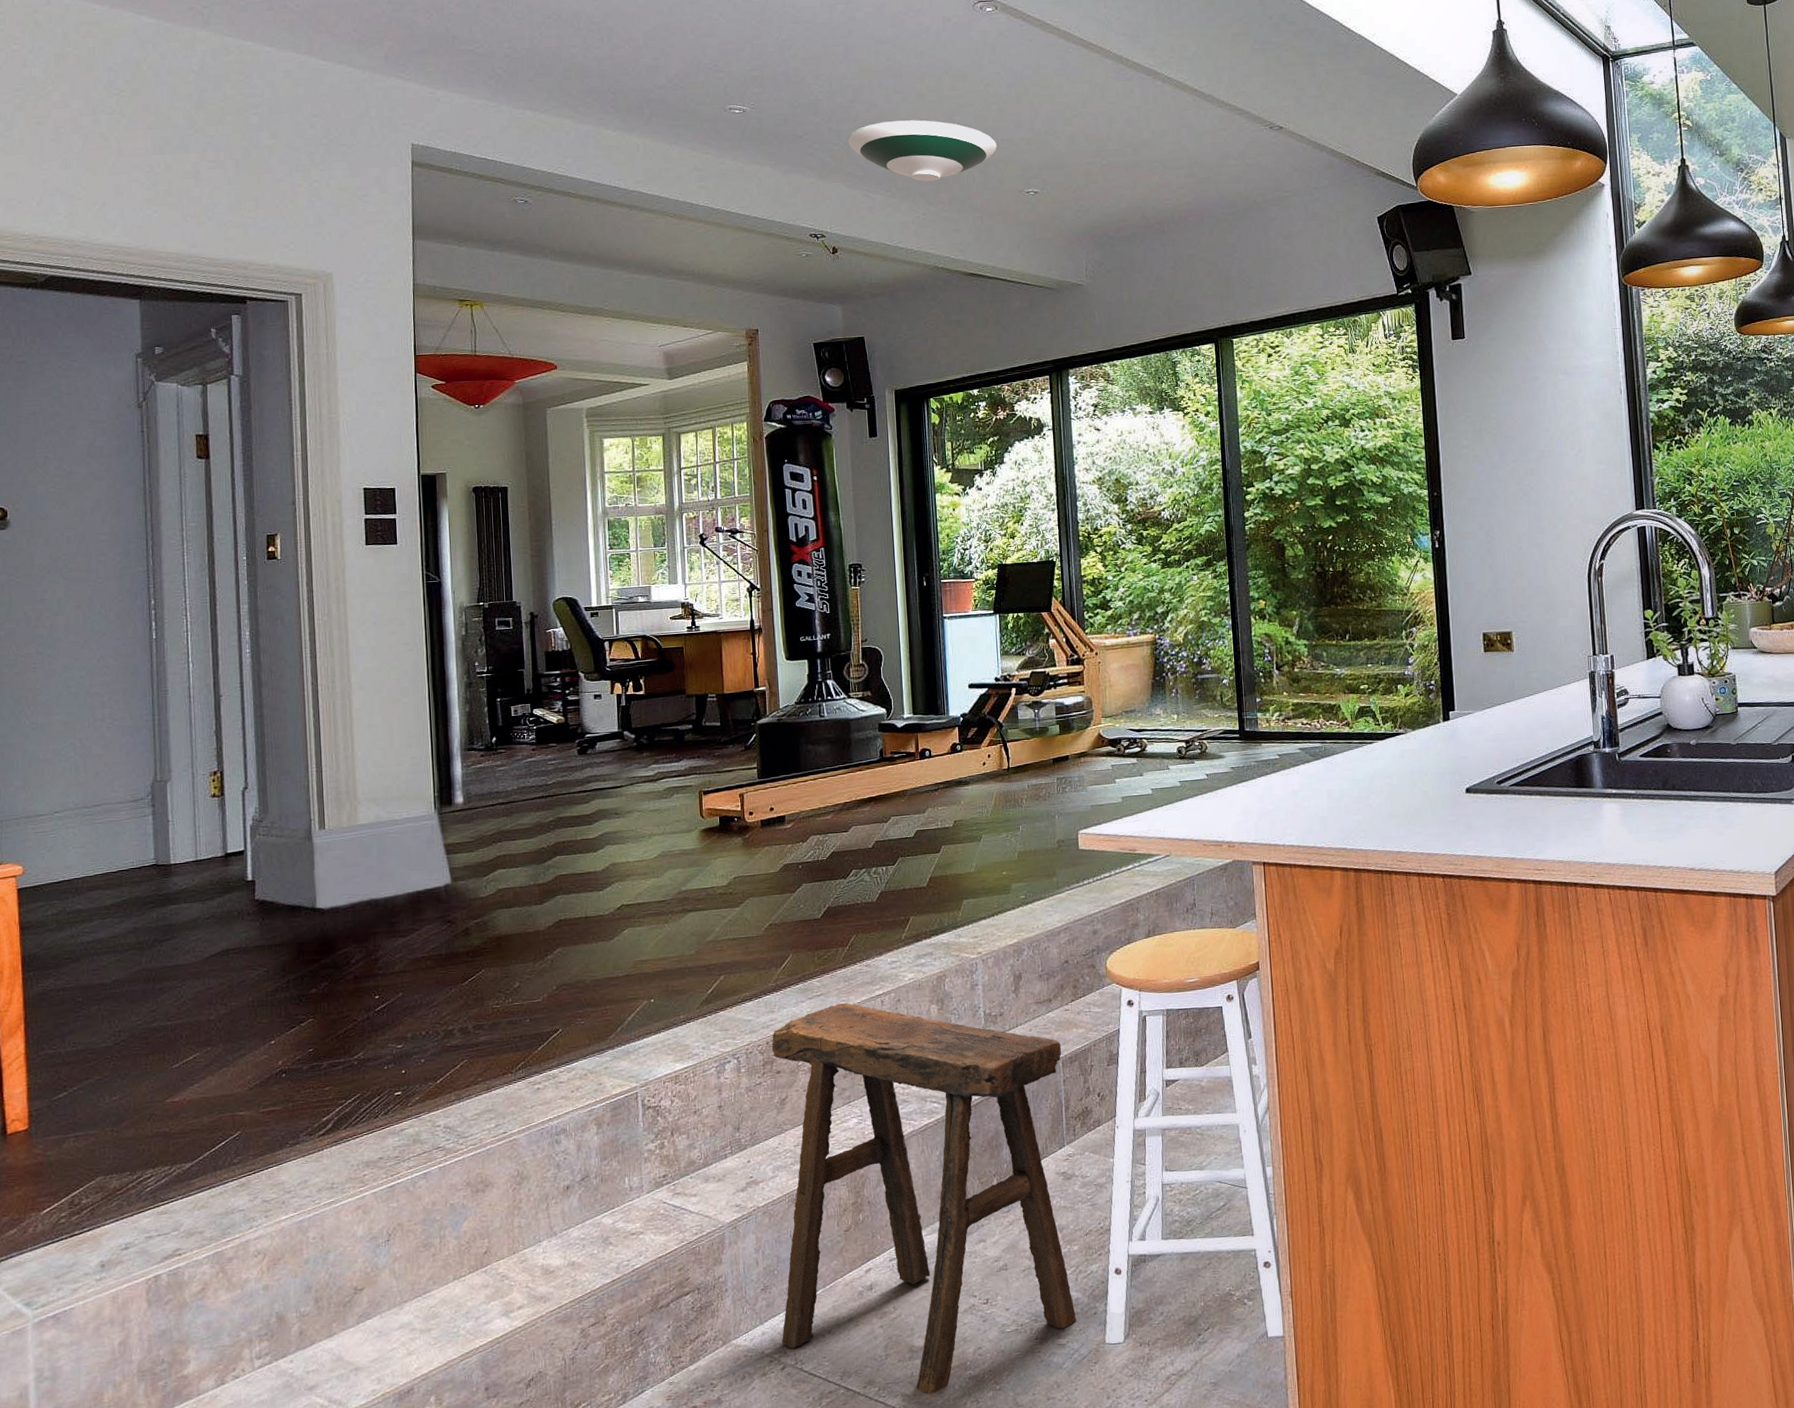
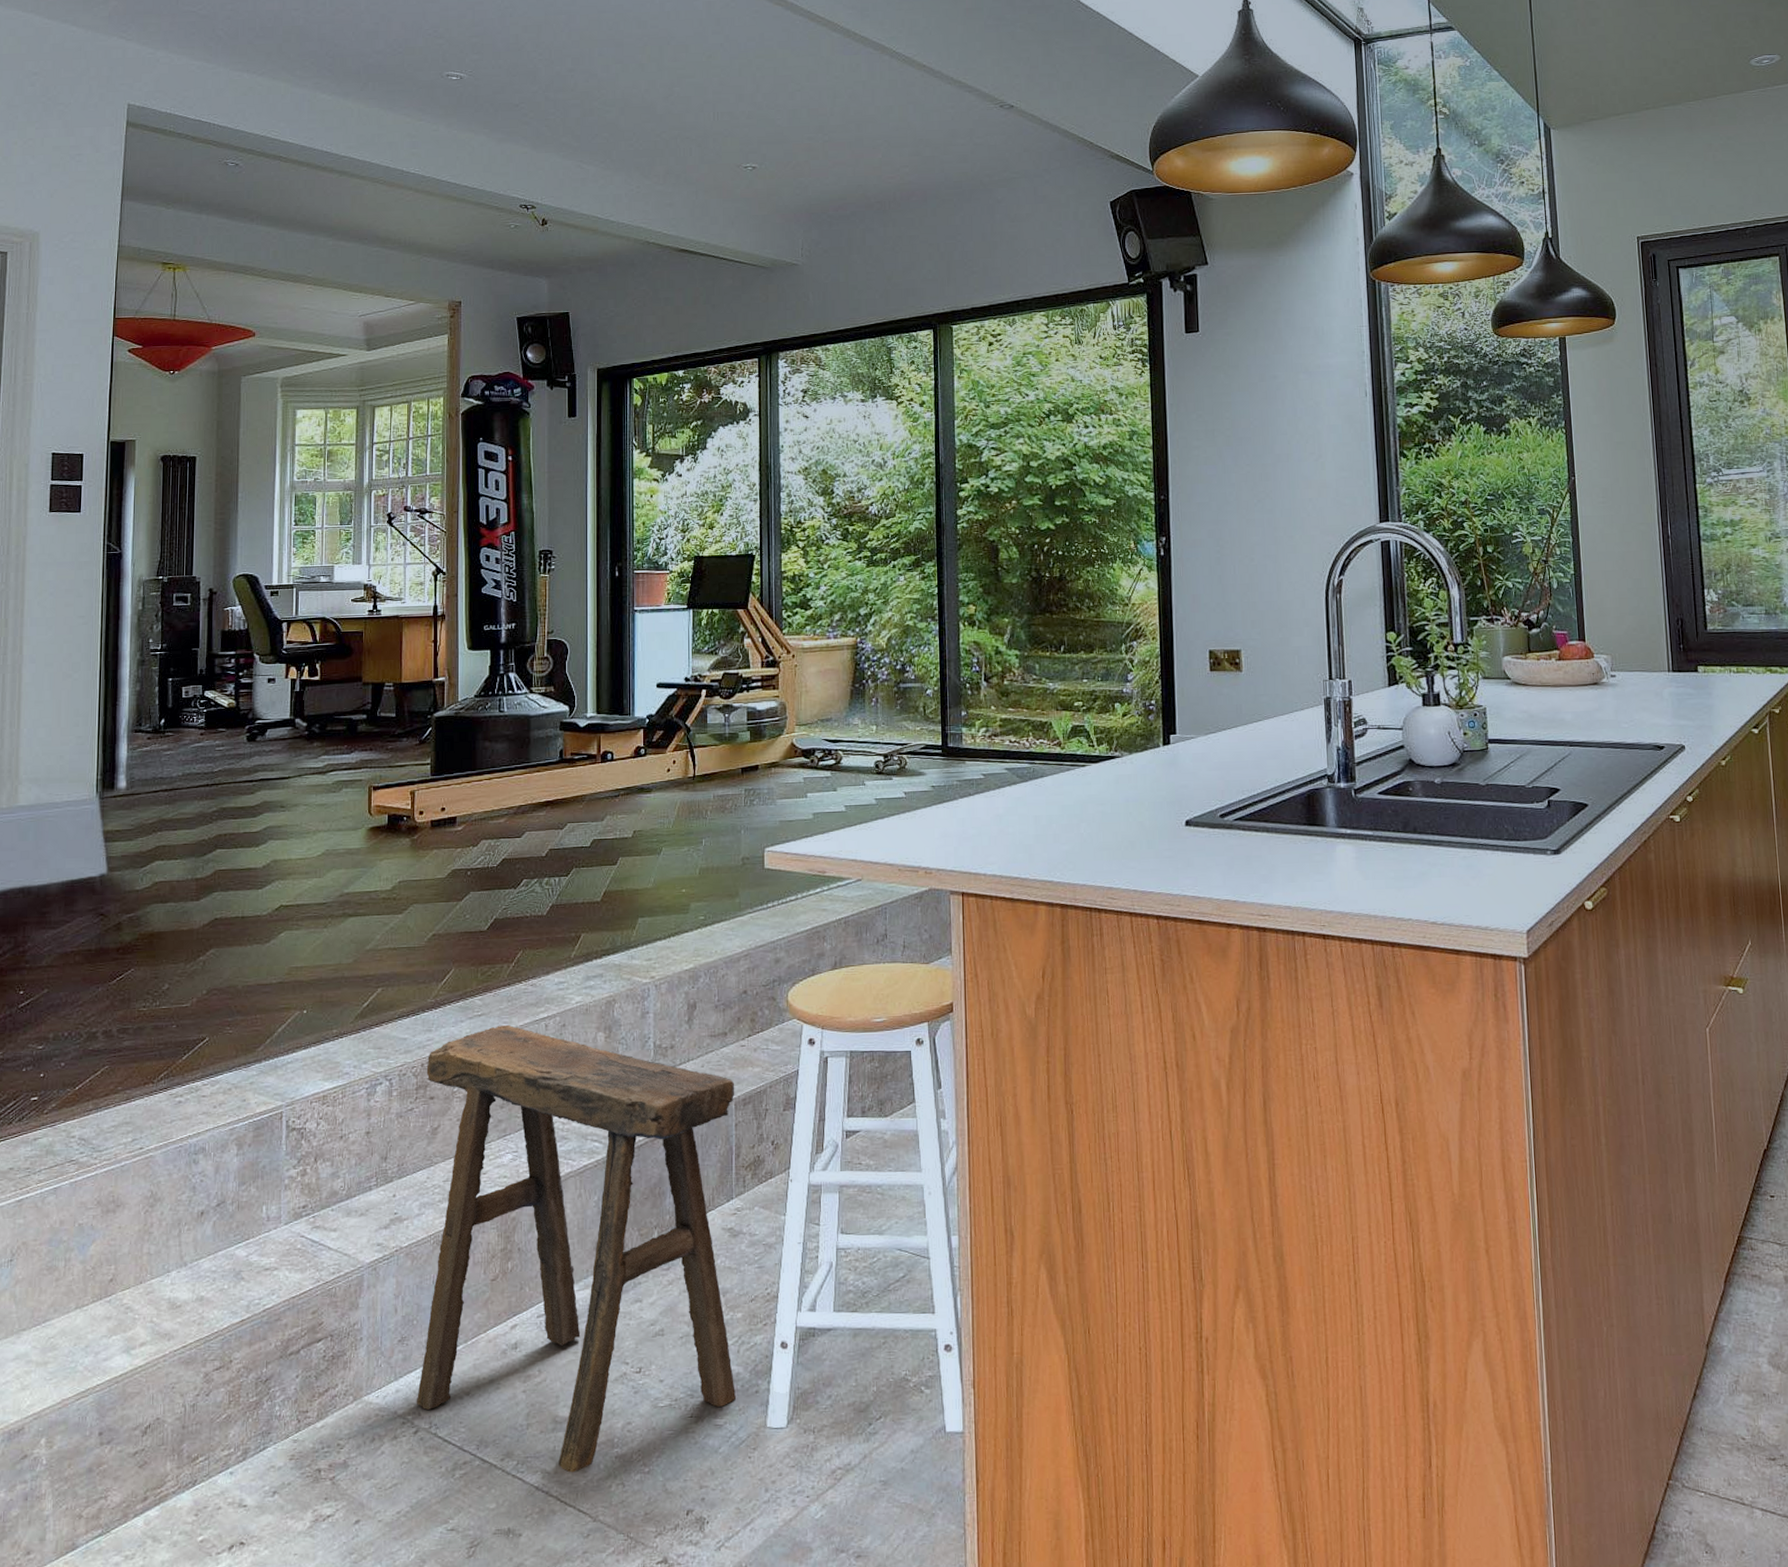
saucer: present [848,120,997,182] -> none [565,90,716,154]

